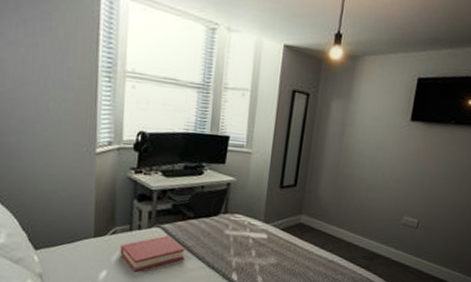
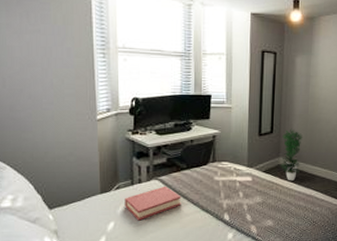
potted plant: none [301,183,331,243] -> present [280,128,303,181]

